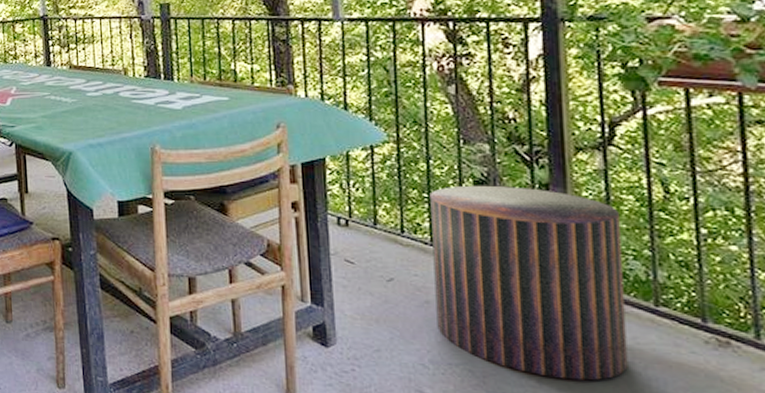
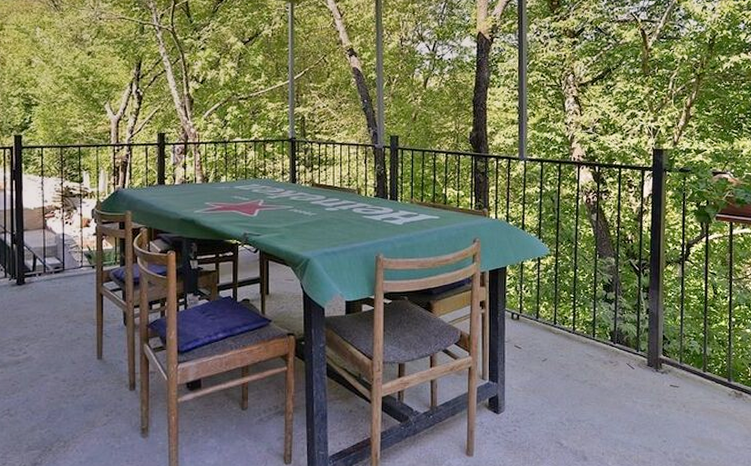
stool: present [430,185,628,381] -> none [573,288,688,426]

